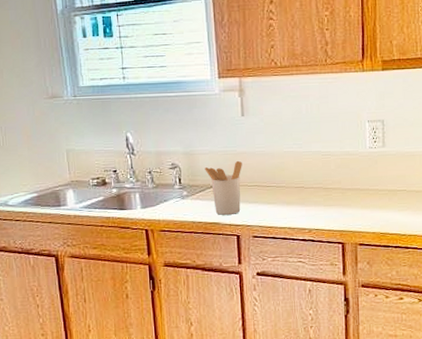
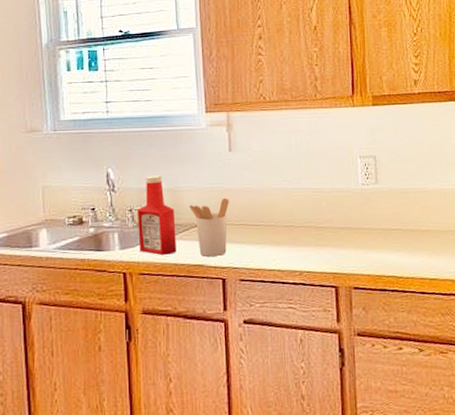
ketchup bottle: none [156,139,194,214] -> present [138,175,177,255]

